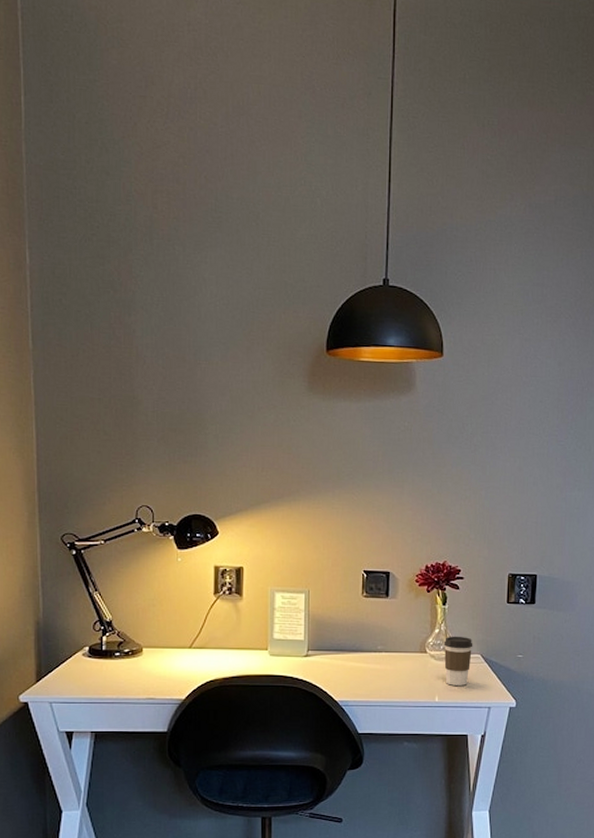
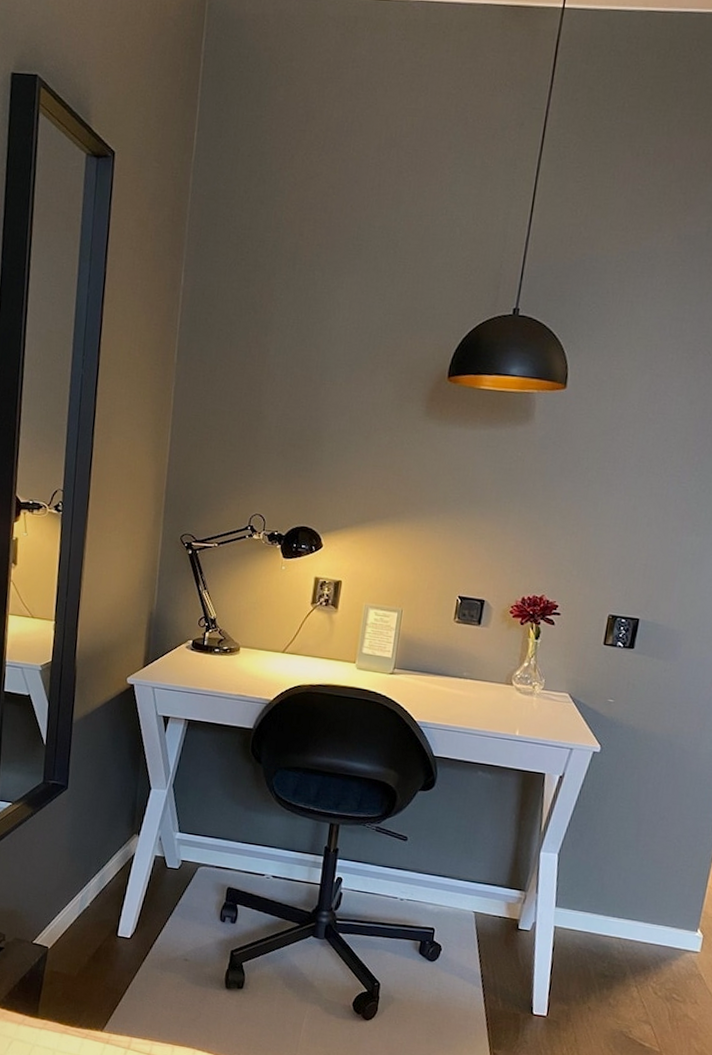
coffee cup: present [443,636,473,685] -> none [528,671,563,723]

